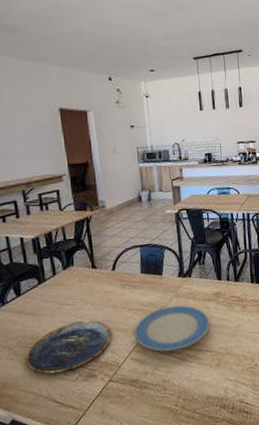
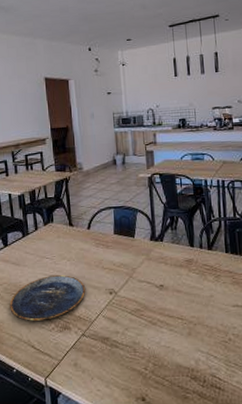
plate: present [134,305,210,352] -> none [106,268,181,314]

